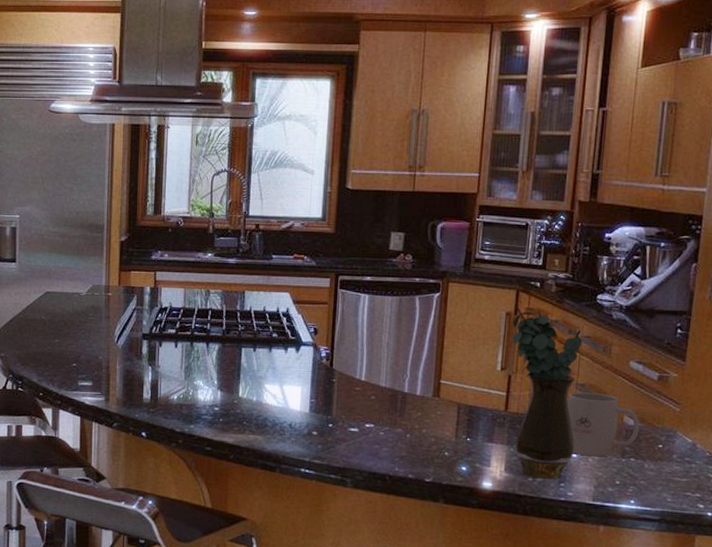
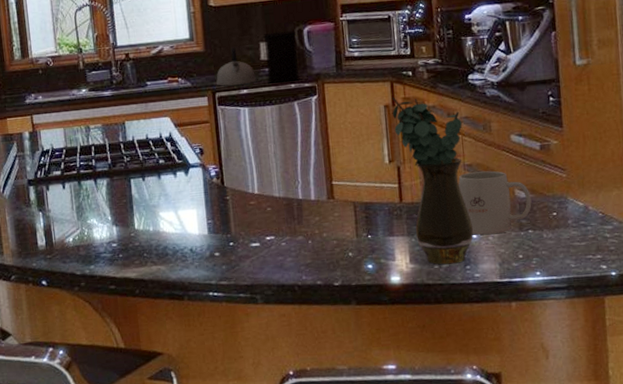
kettle: none [340,232,382,272] -> present [215,47,257,86]
canister: none [393,223,429,277] -> present [263,30,300,85]

